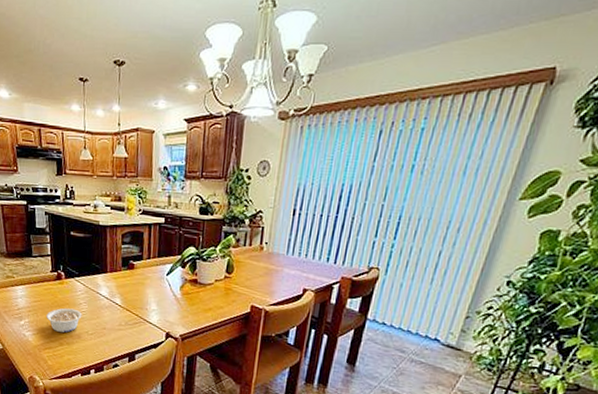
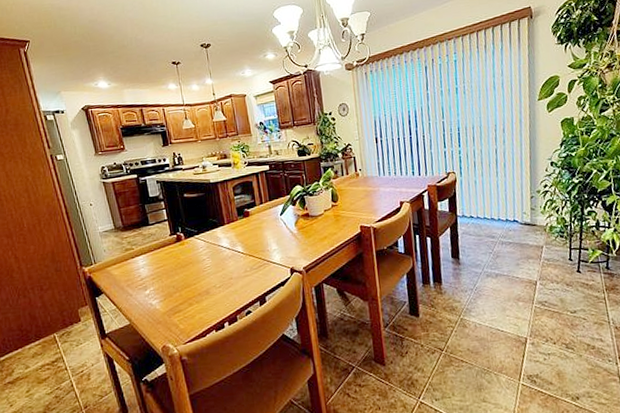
legume: present [46,308,82,333] -> none [171,266,207,293]

